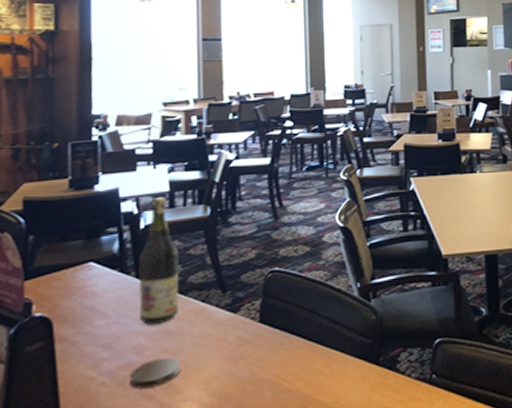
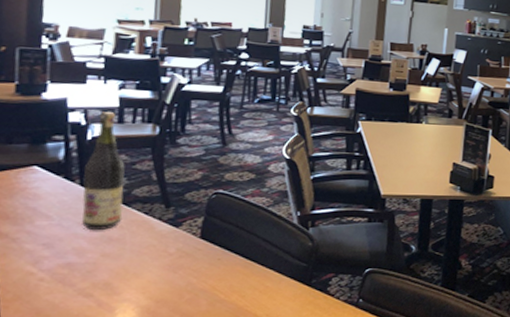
coaster: present [128,357,181,389] -> none [68,261,120,287]

